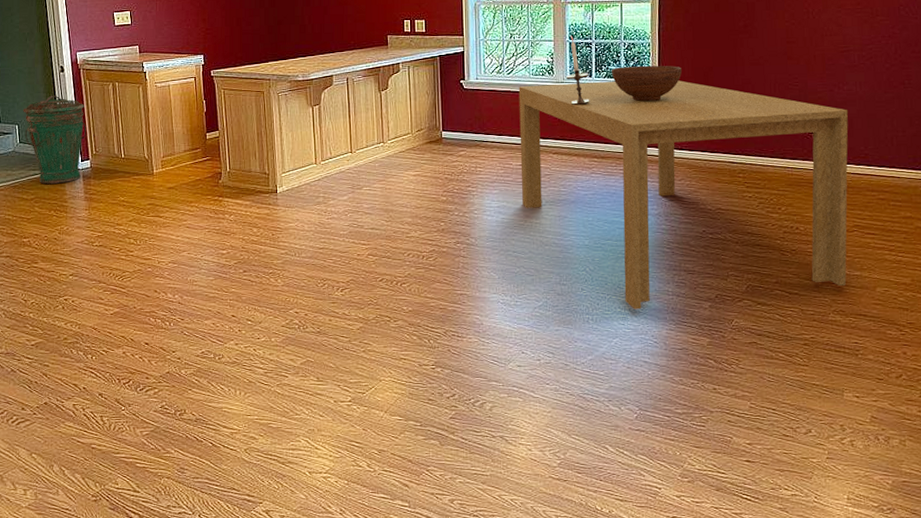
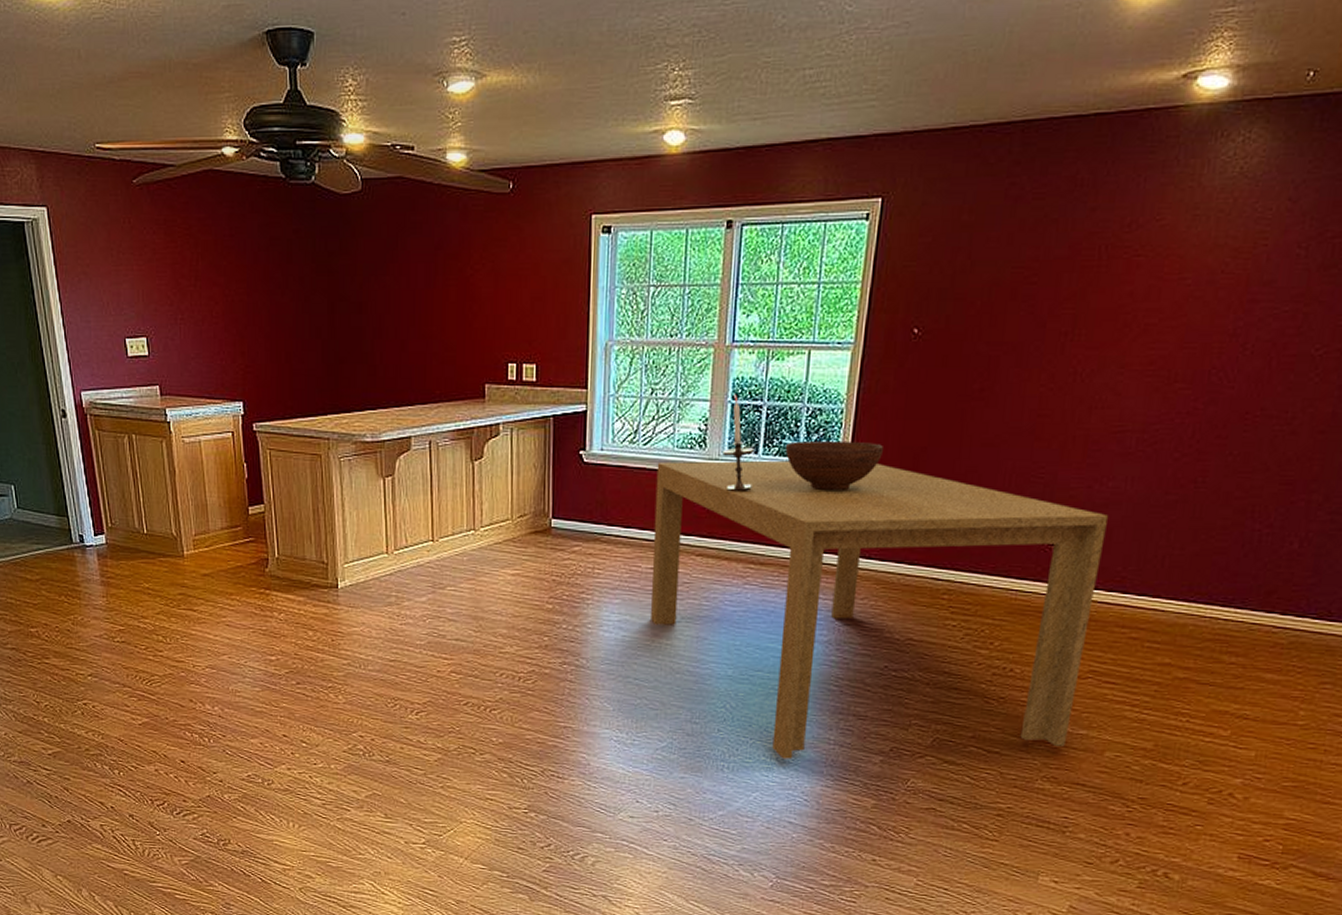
trash can: present [23,95,86,184] -> none [19,448,98,563]

